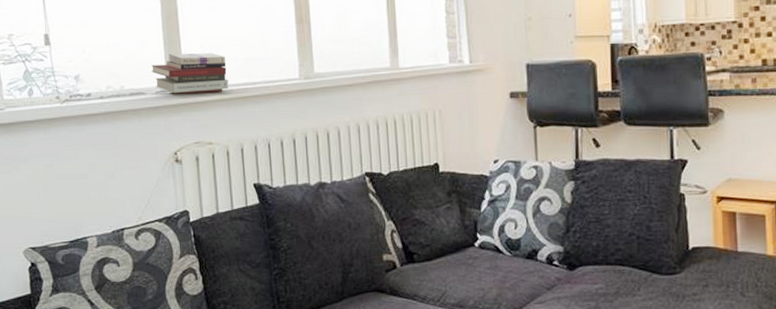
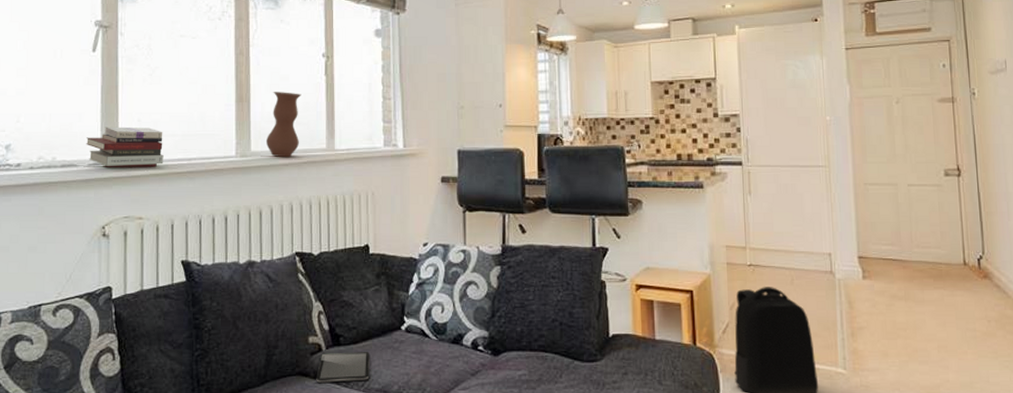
vase: none [328,10,362,78] -> present [265,92,302,158]
tablet: none [392,268,445,298] -> present [316,352,370,383]

